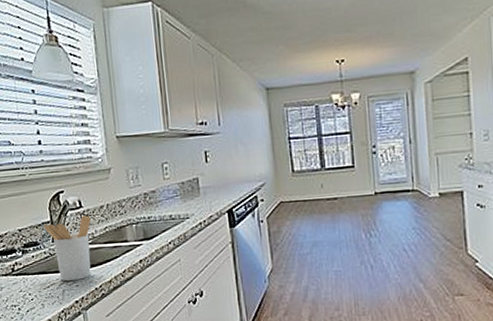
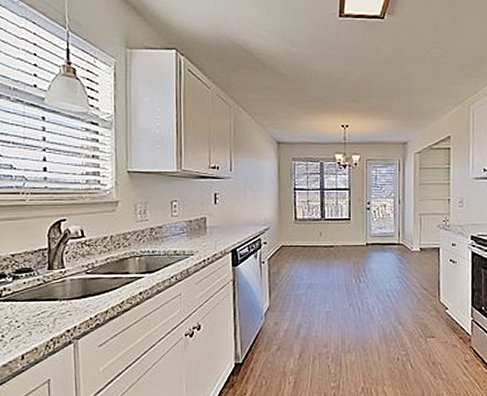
utensil holder: present [43,215,91,282] -> none [39,245,92,310]

